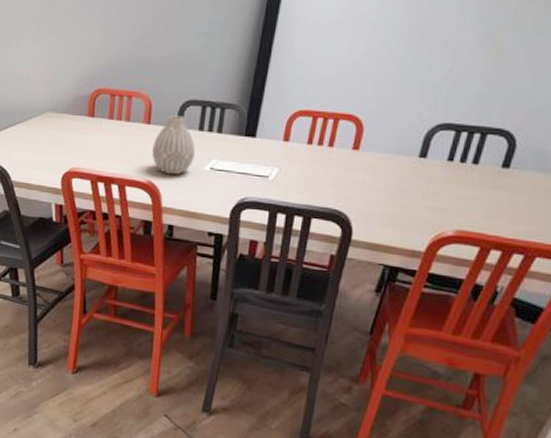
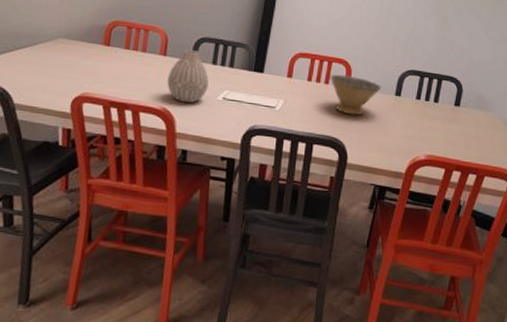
bowl: none [336,134,401,184] -> present [330,74,381,116]

